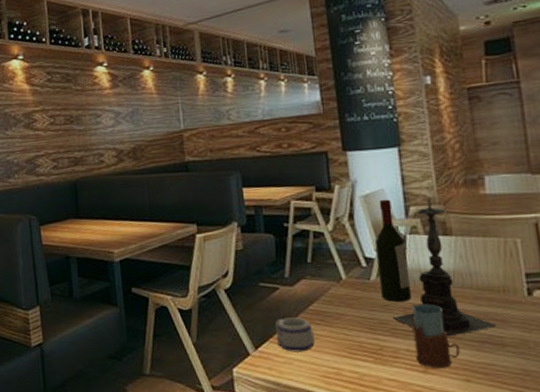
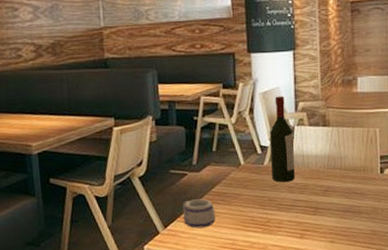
candle holder: present [393,197,498,337] -> none [280,95,357,209]
drinking glass: present [412,303,460,368] -> none [294,182,328,234]

